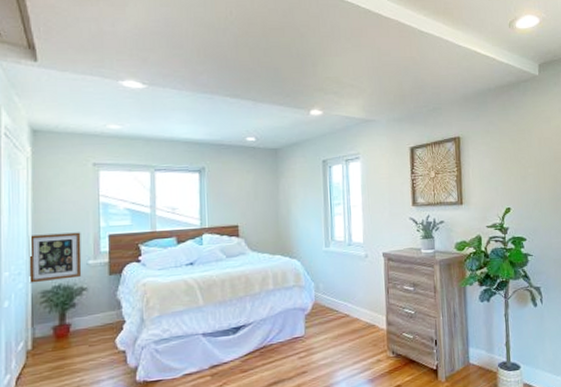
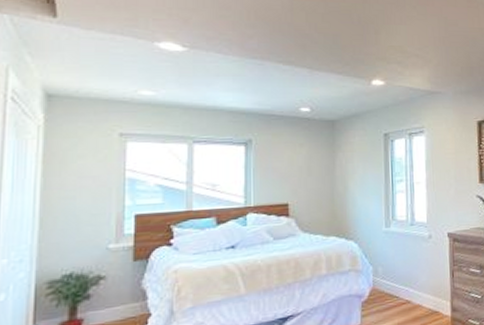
wall art: present [28,232,82,283] -> none [33,211,101,272]

